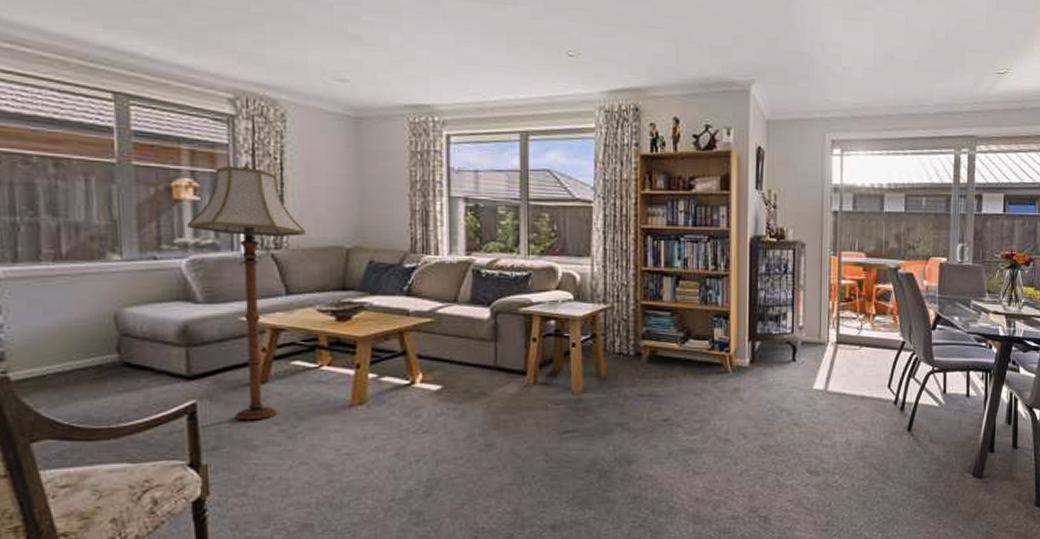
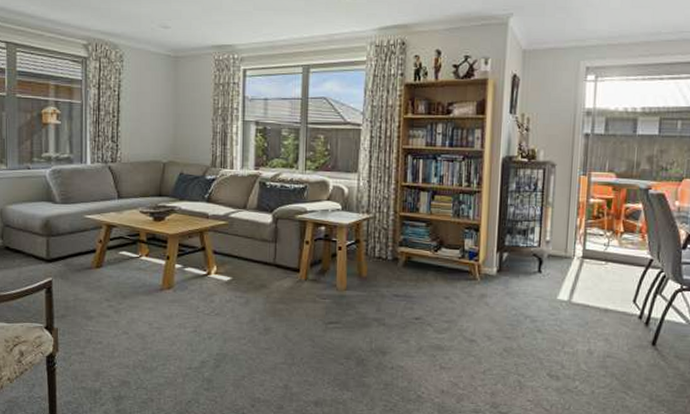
floor lamp: present [187,162,306,420] -> none [51,94,134,296]

